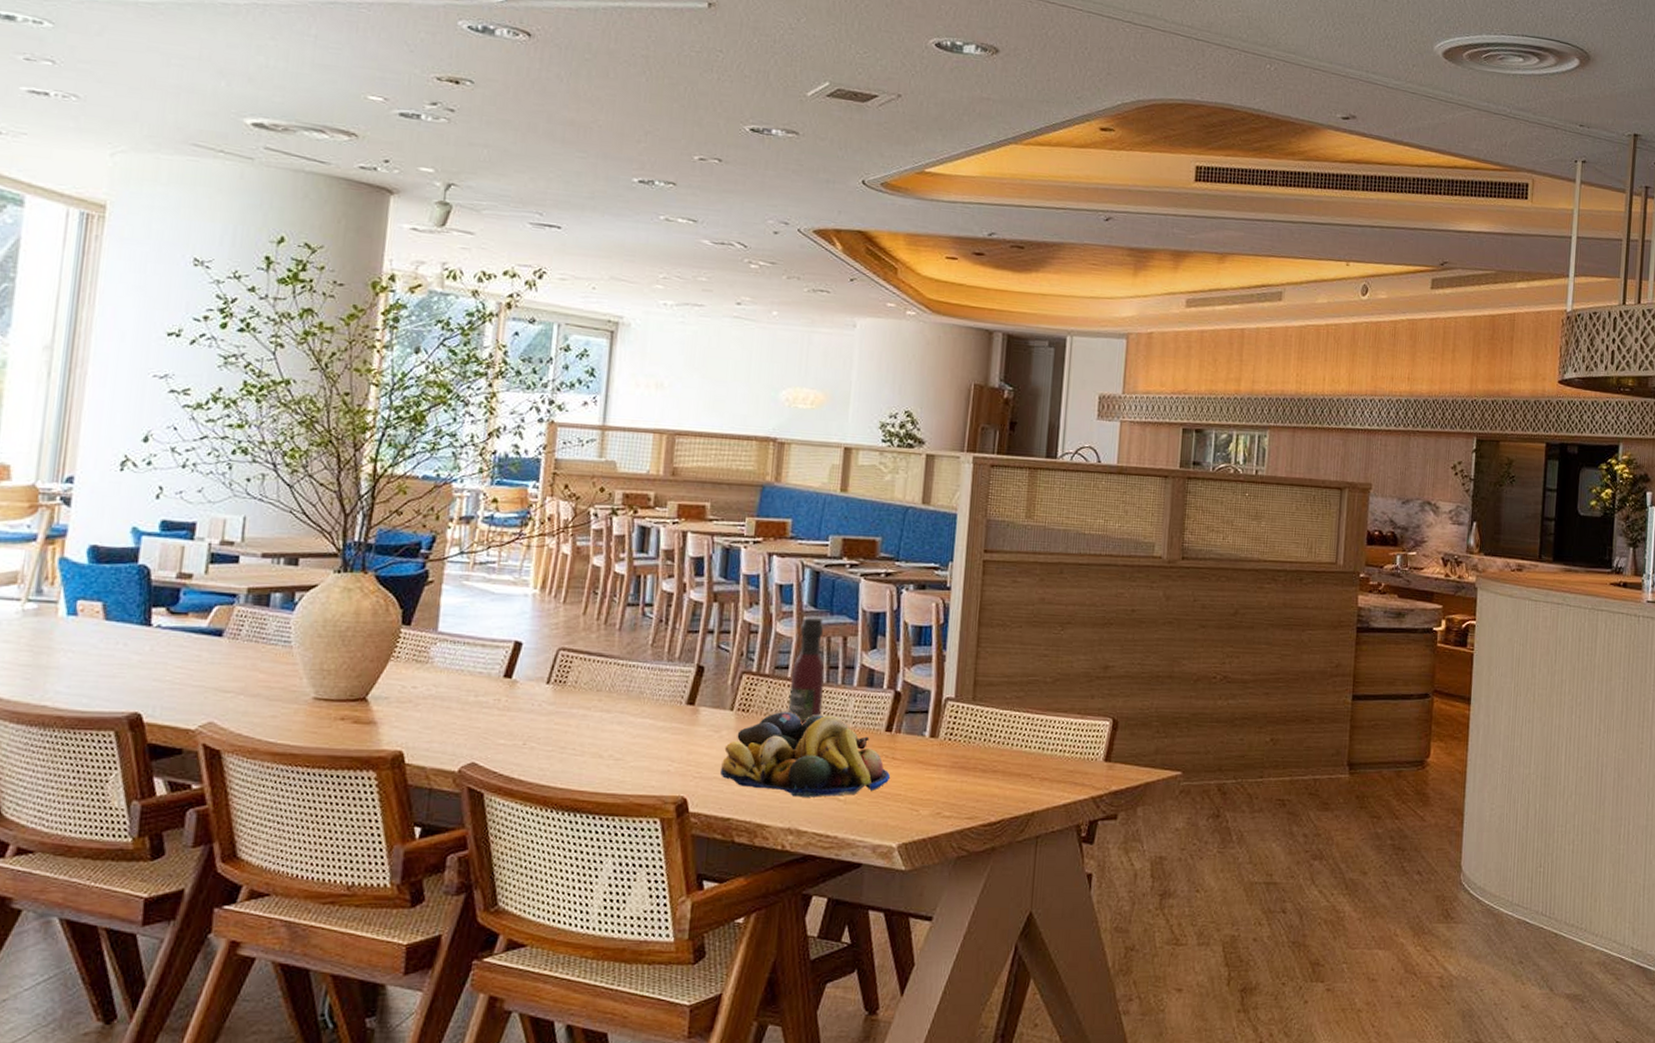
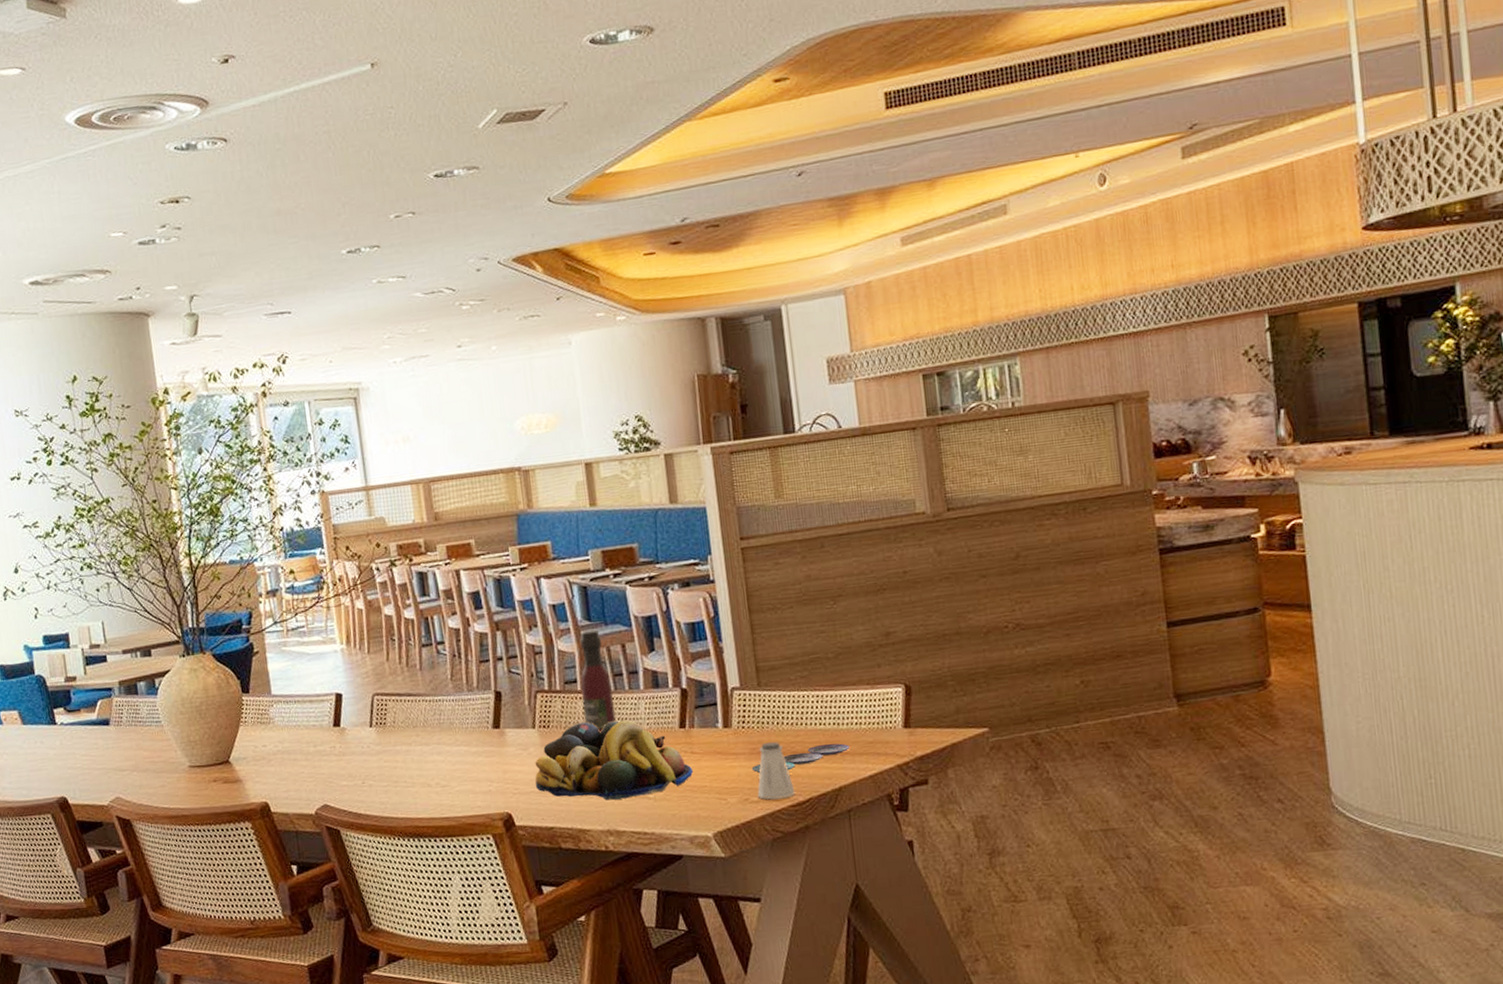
saltshaker: none [950,757,989,817] -> present [757,741,796,800]
plate: none [950,768,1050,789] -> present [751,743,849,774]

